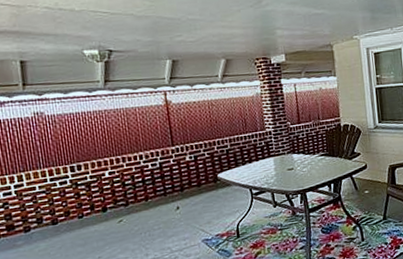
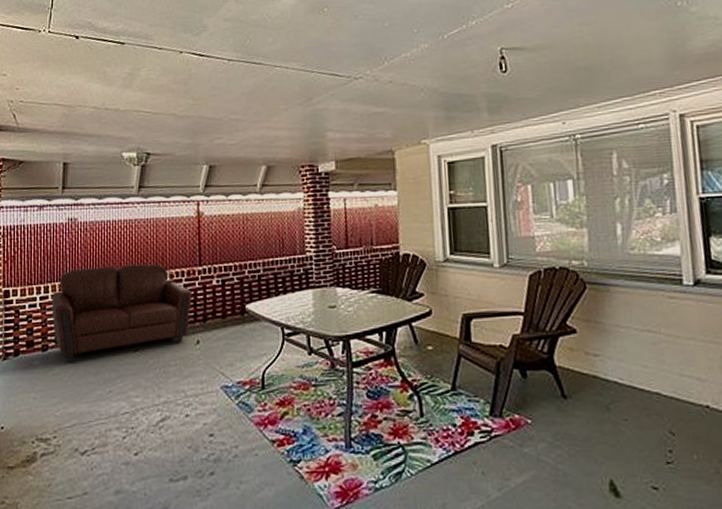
sofa: none [27,147,169,240] -> present [51,264,192,364]

